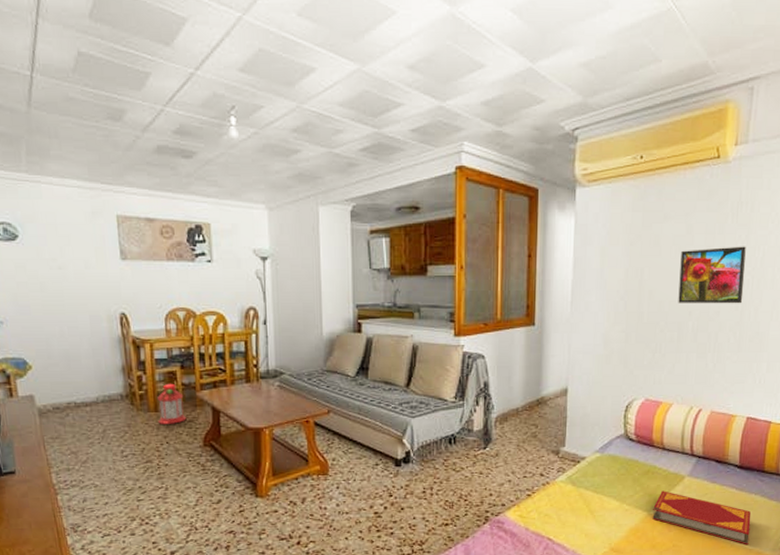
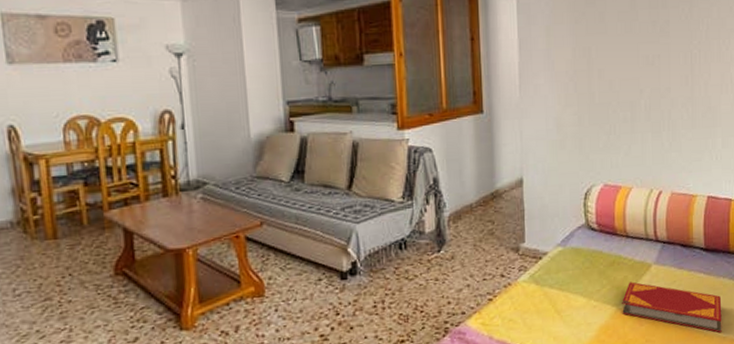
lantern: present [158,383,187,424] -> none [56,203,93,254]
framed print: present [678,246,746,304] -> none [627,19,692,81]

